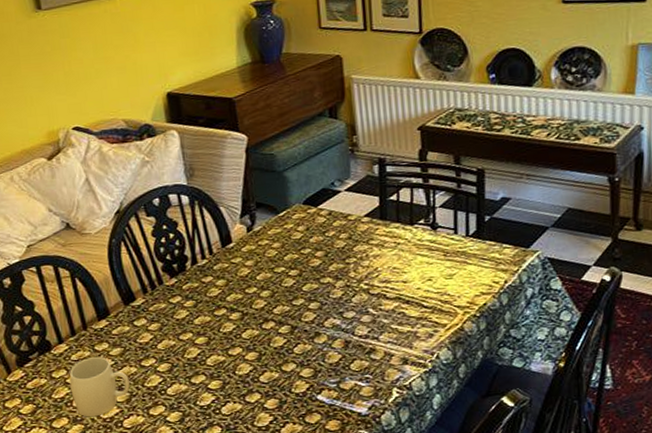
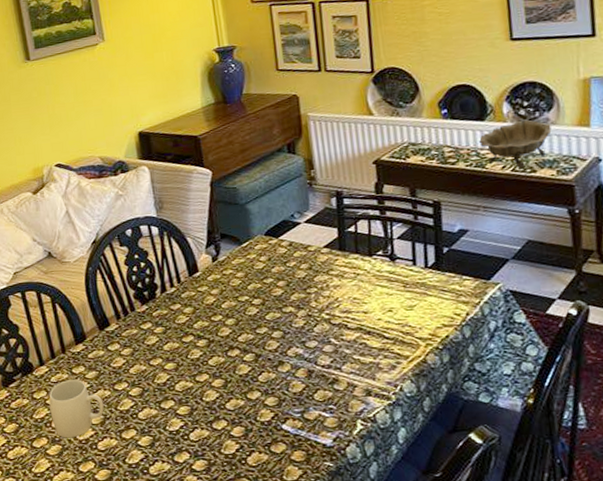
decorative bowl: none [526,86,597,137] -> present [479,119,552,169]

